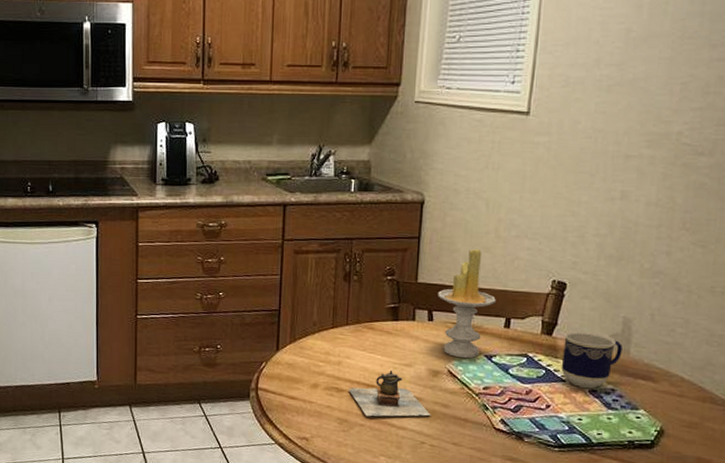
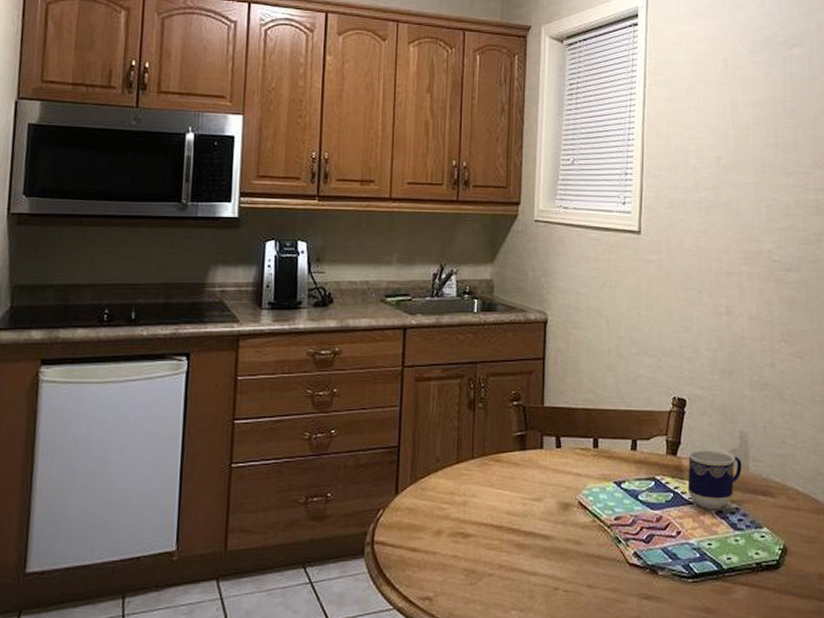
teapot: present [348,370,431,417] -> none [475,506,564,564]
candle: present [438,248,496,359] -> none [565,367,621,487]

